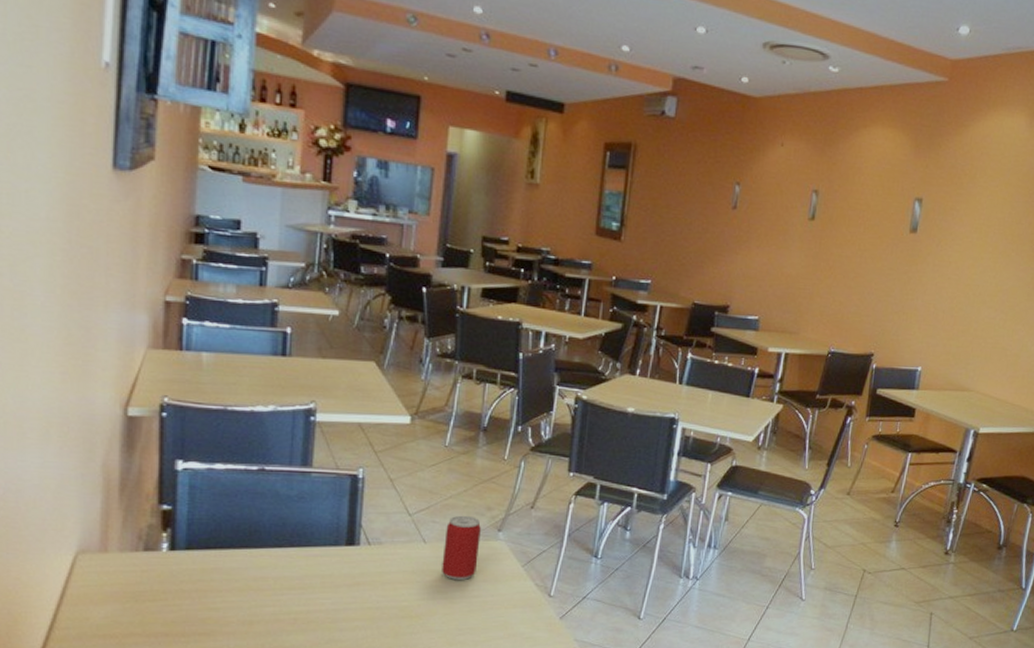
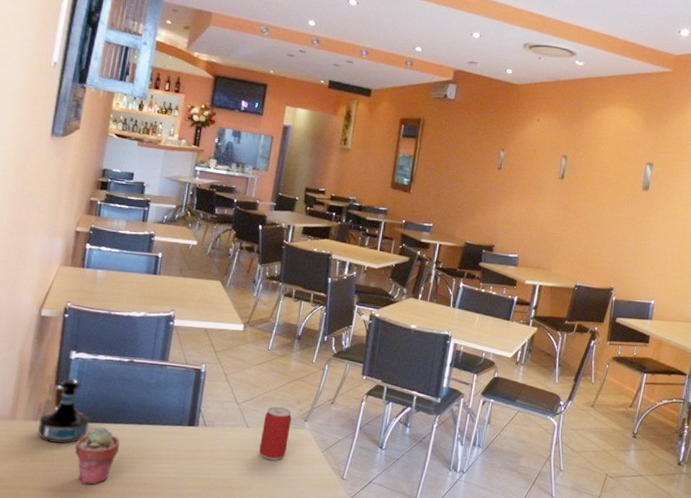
tequila bottle: none [142,495,212,577] -> present [38,379,89,444]
potted succulent: none [195,553,256,626] -> present [74,426,120,485]

